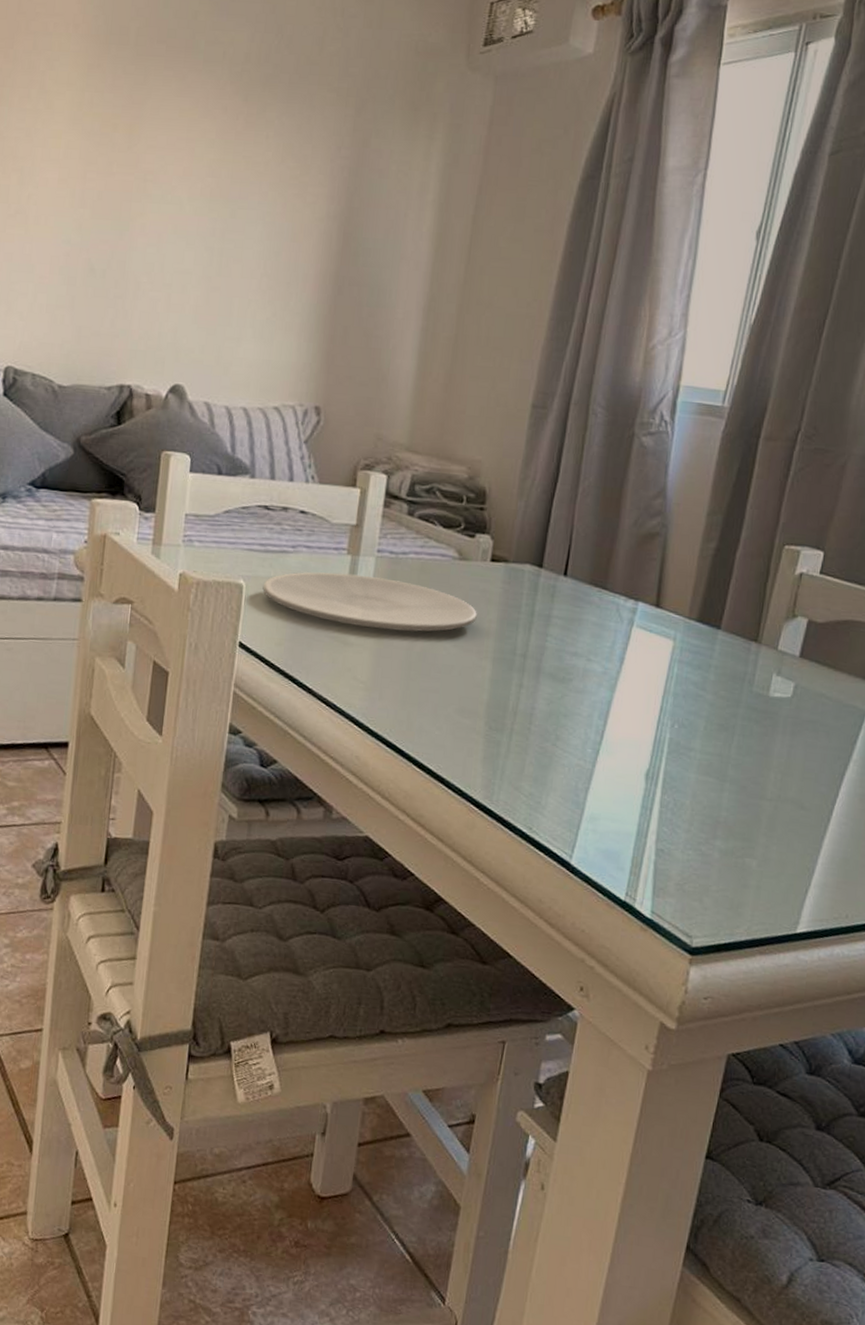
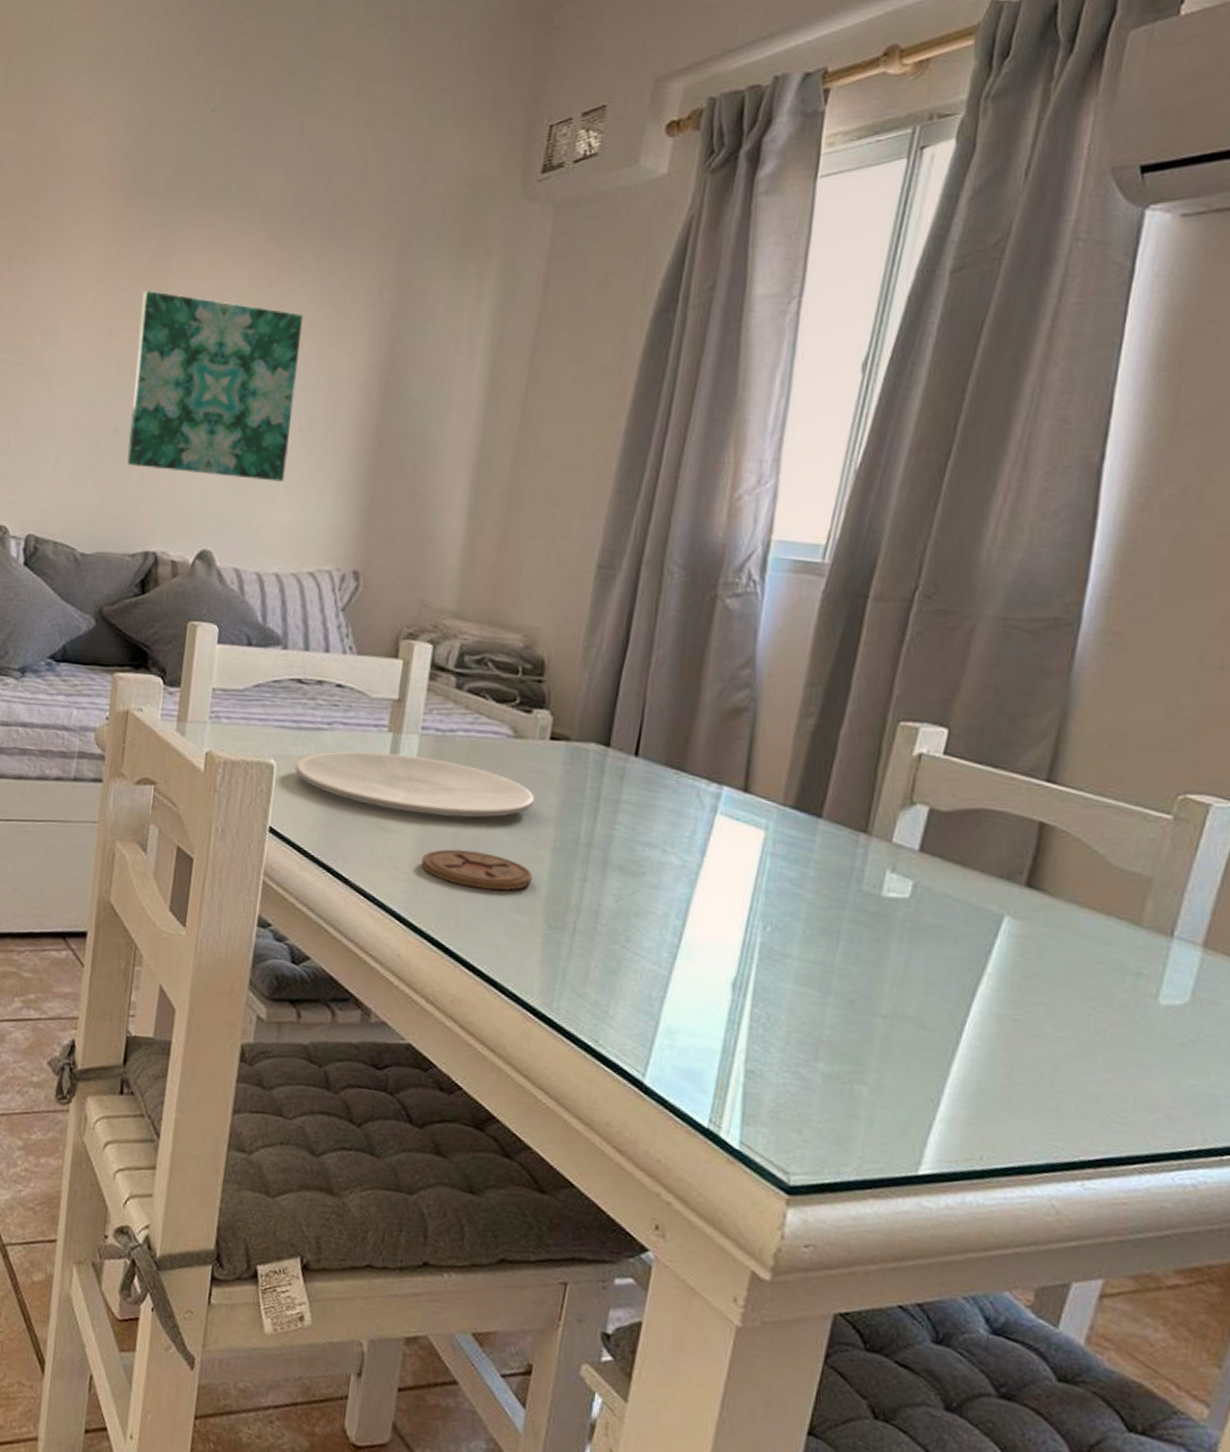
wall art: none [102,137,268,322] -> present [127,291,304,482]
coaster: none [377,660,476,697] -> present [421,849,533,891]

